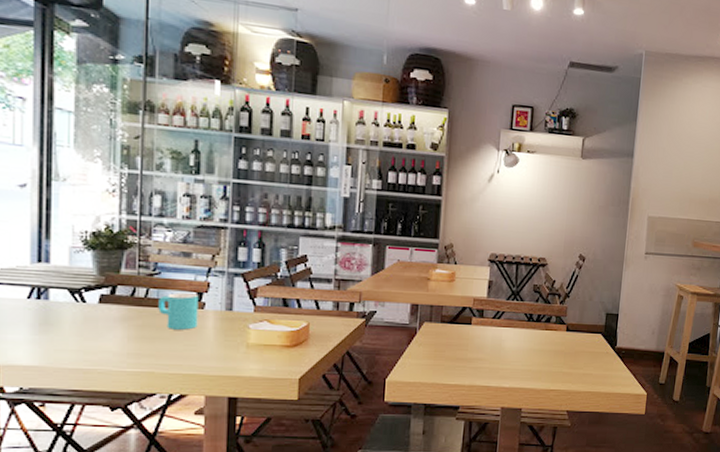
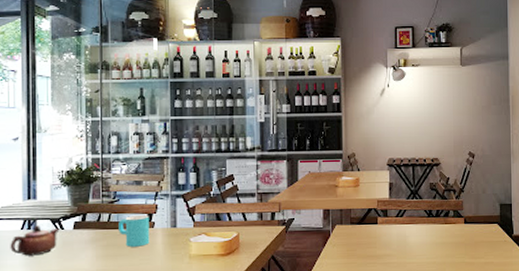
teapot: none [12,295,80,332] -> present [10,225,60,256]

